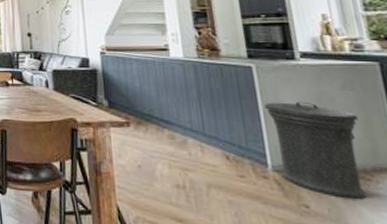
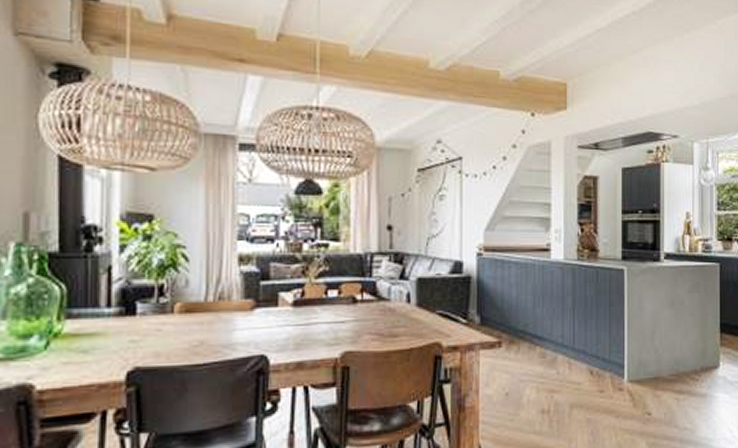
trash can: present [265,101,366,199] -> none [630,306,697,400]

